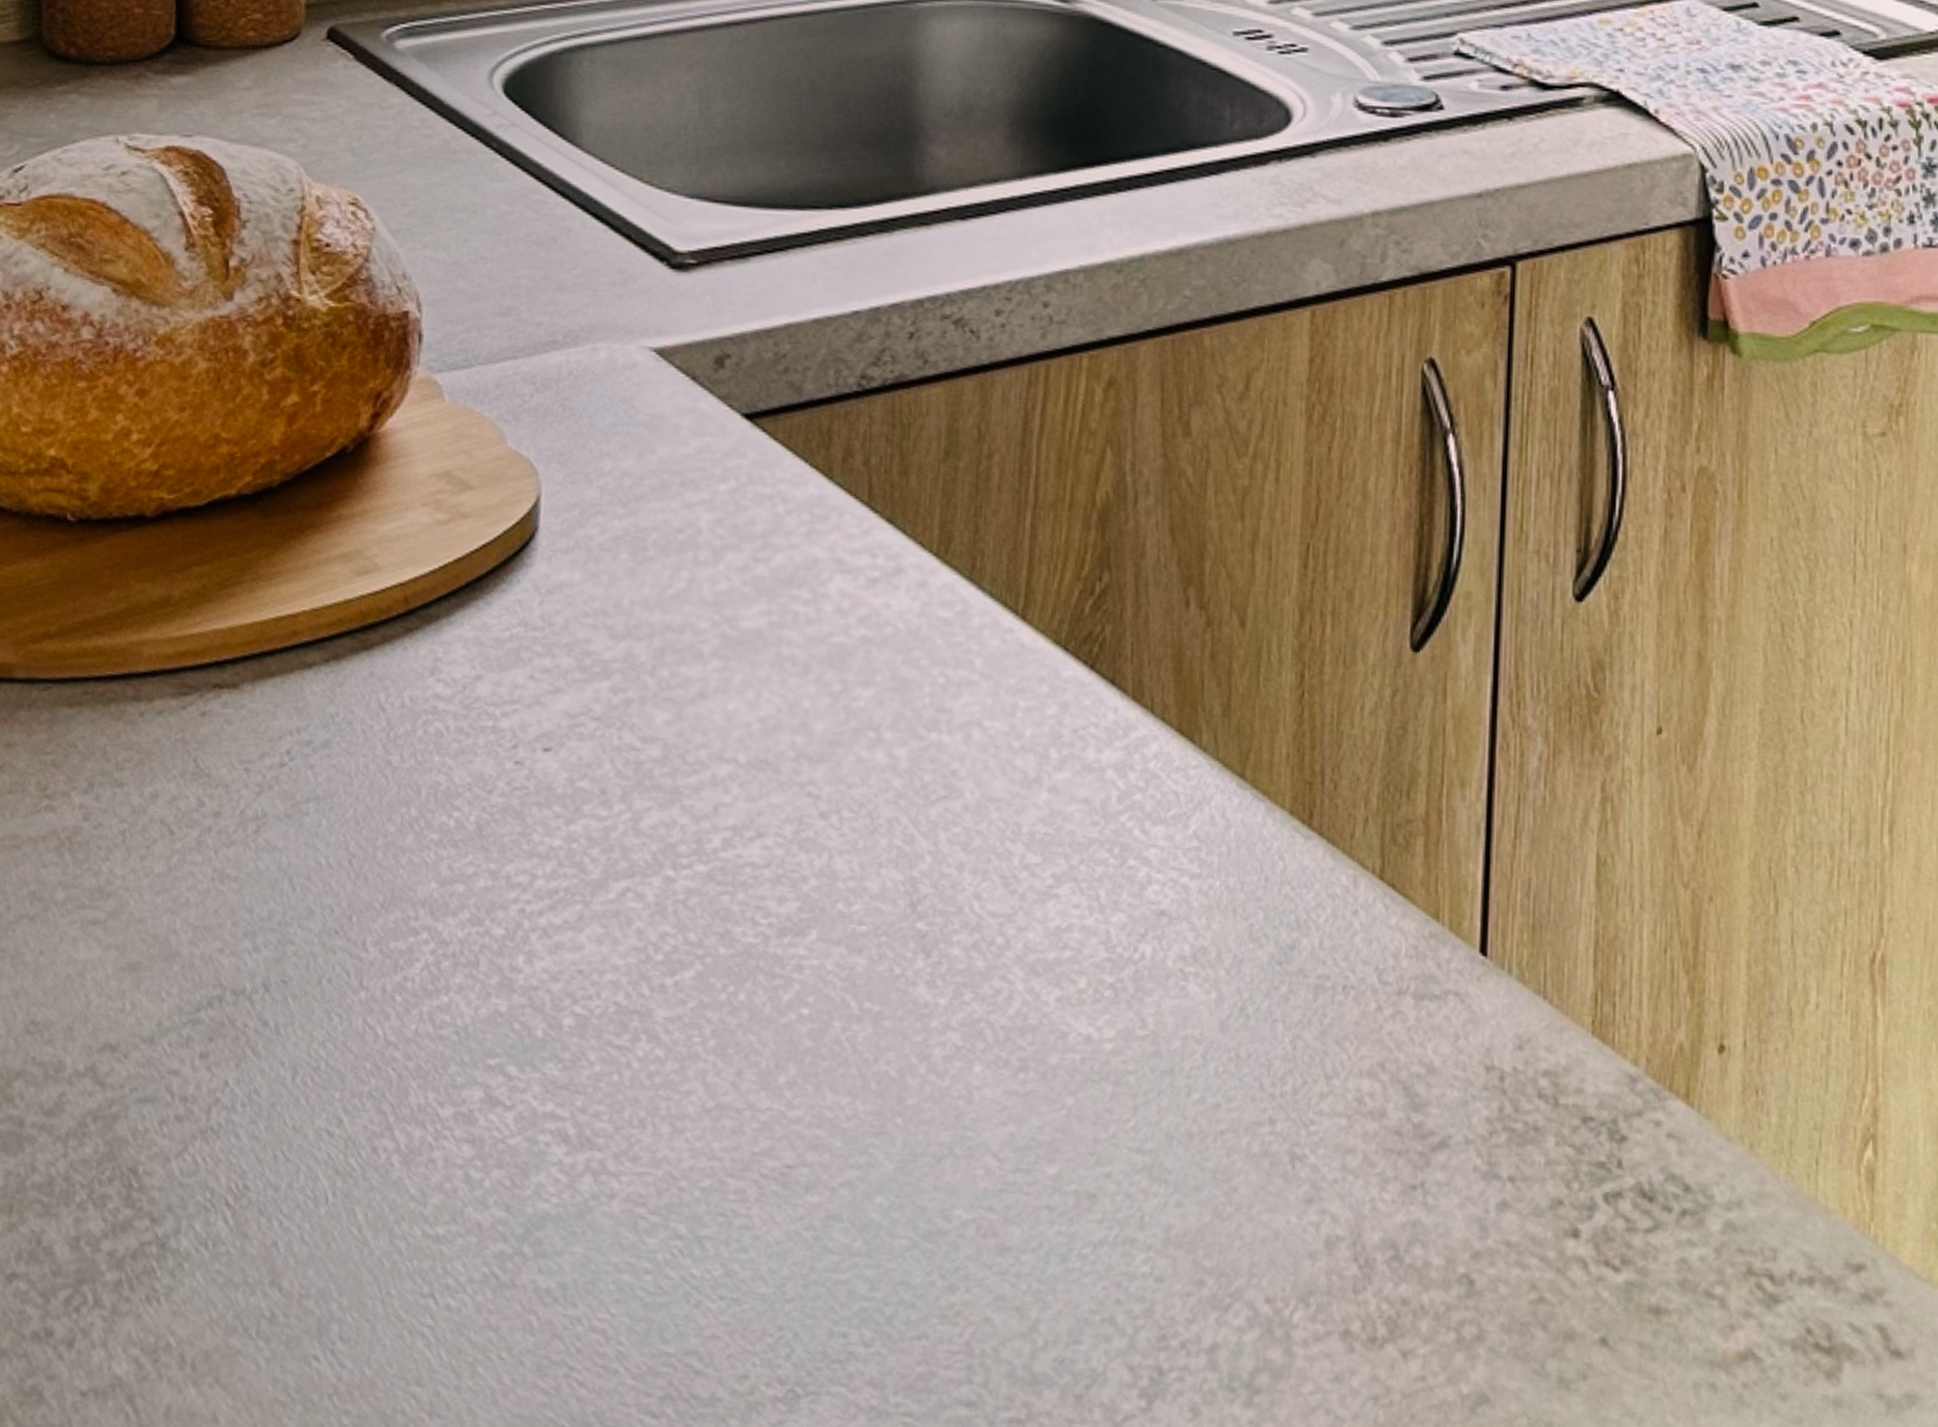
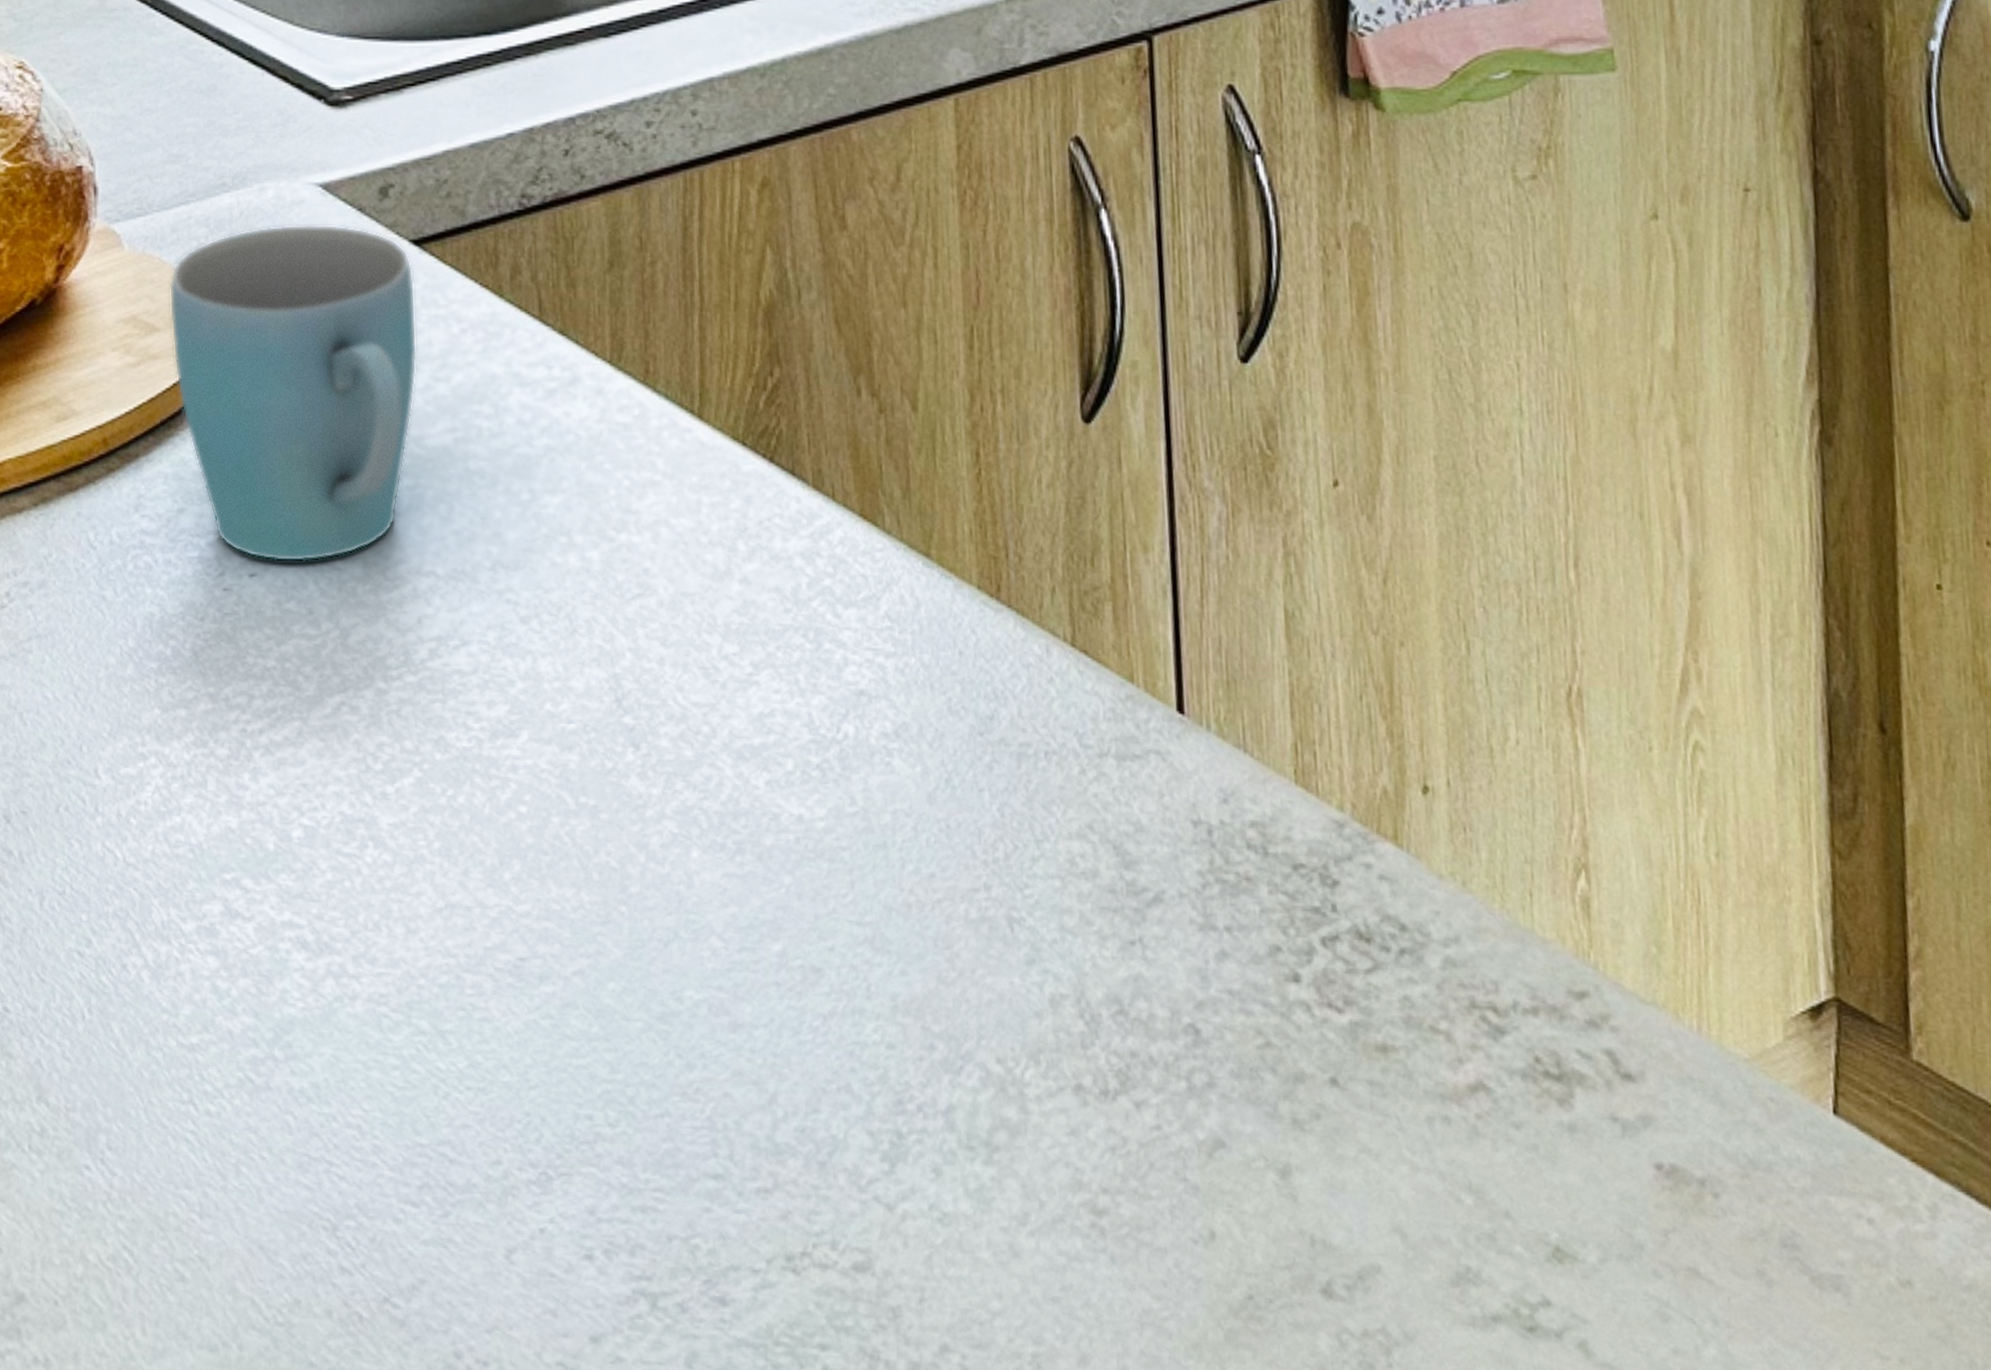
mug: none [485,388,743,740] -> present [168,224,418,562]

